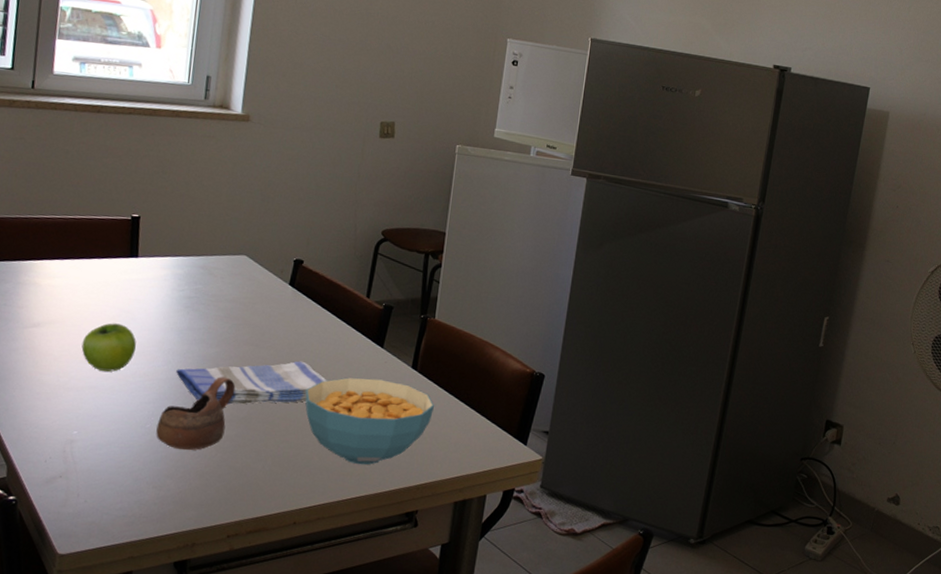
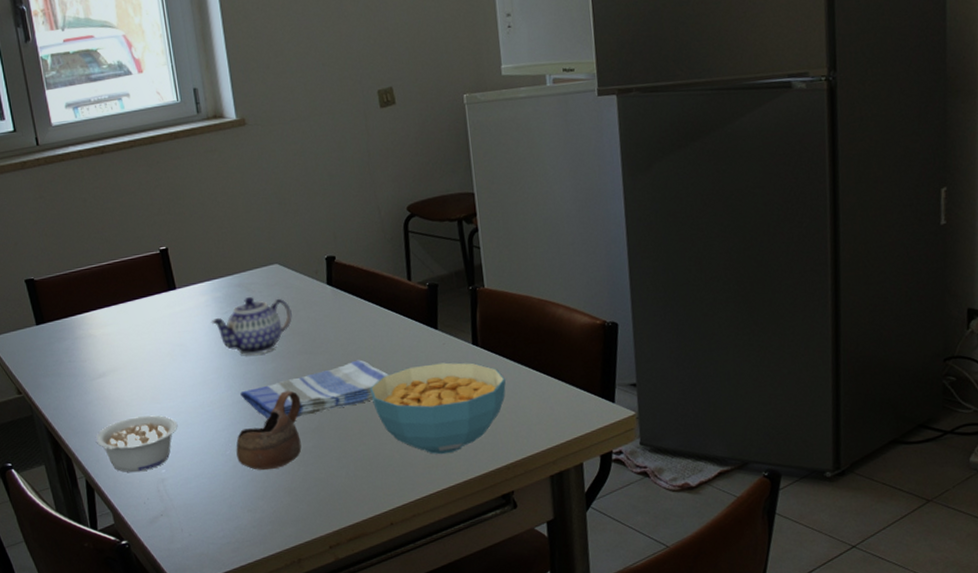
legume: none [10,373,103,429] -> present [95,415,178,472]
fruit: present [81,323,137,372] -> none [147,358,198,408]
teapot: none [164,280,248,337] -> present [211,297,292,356]

